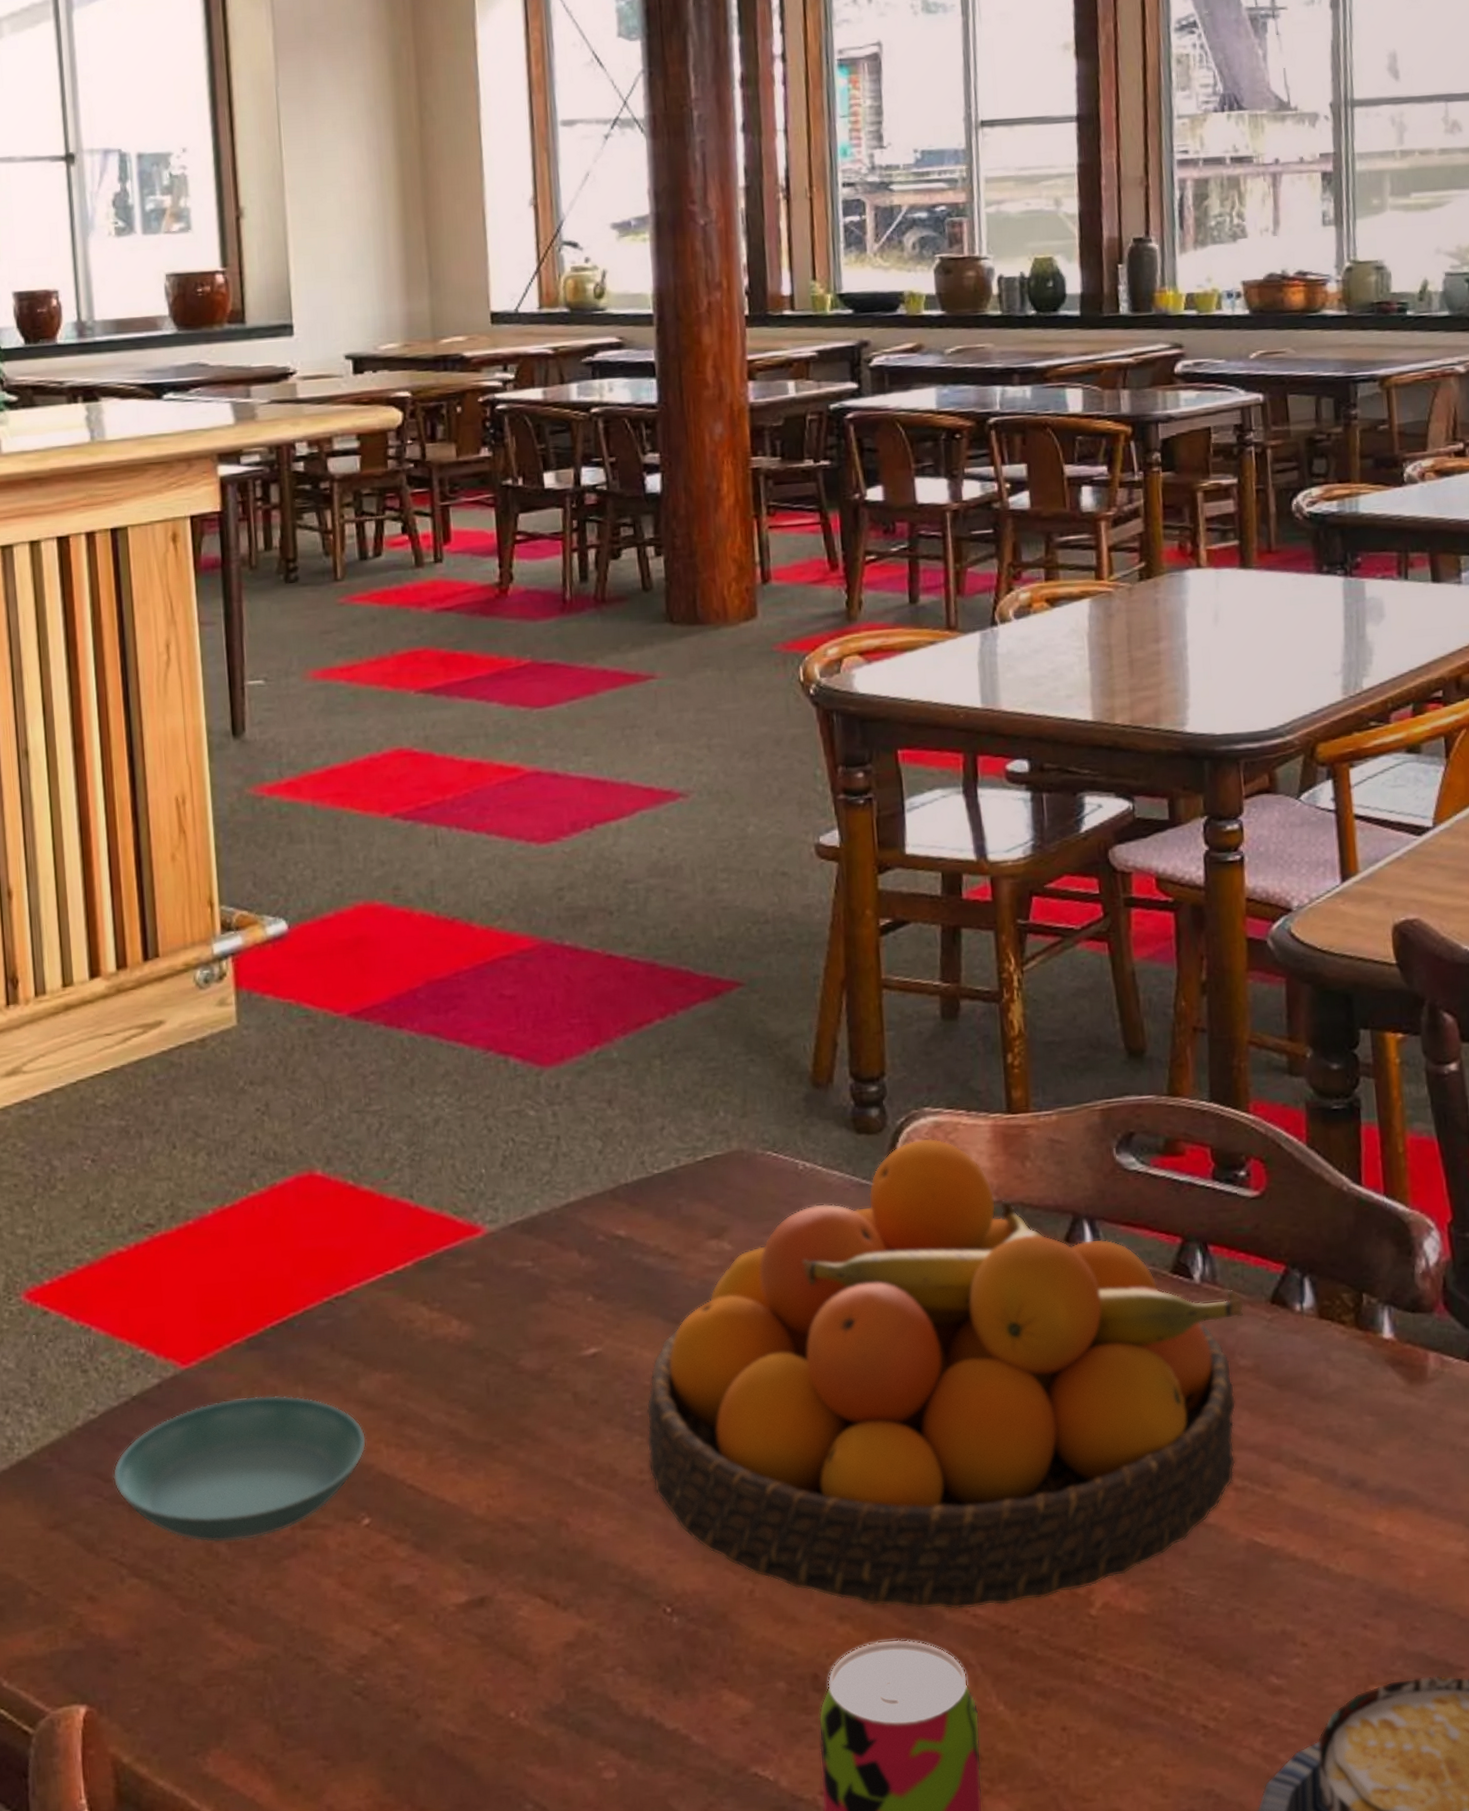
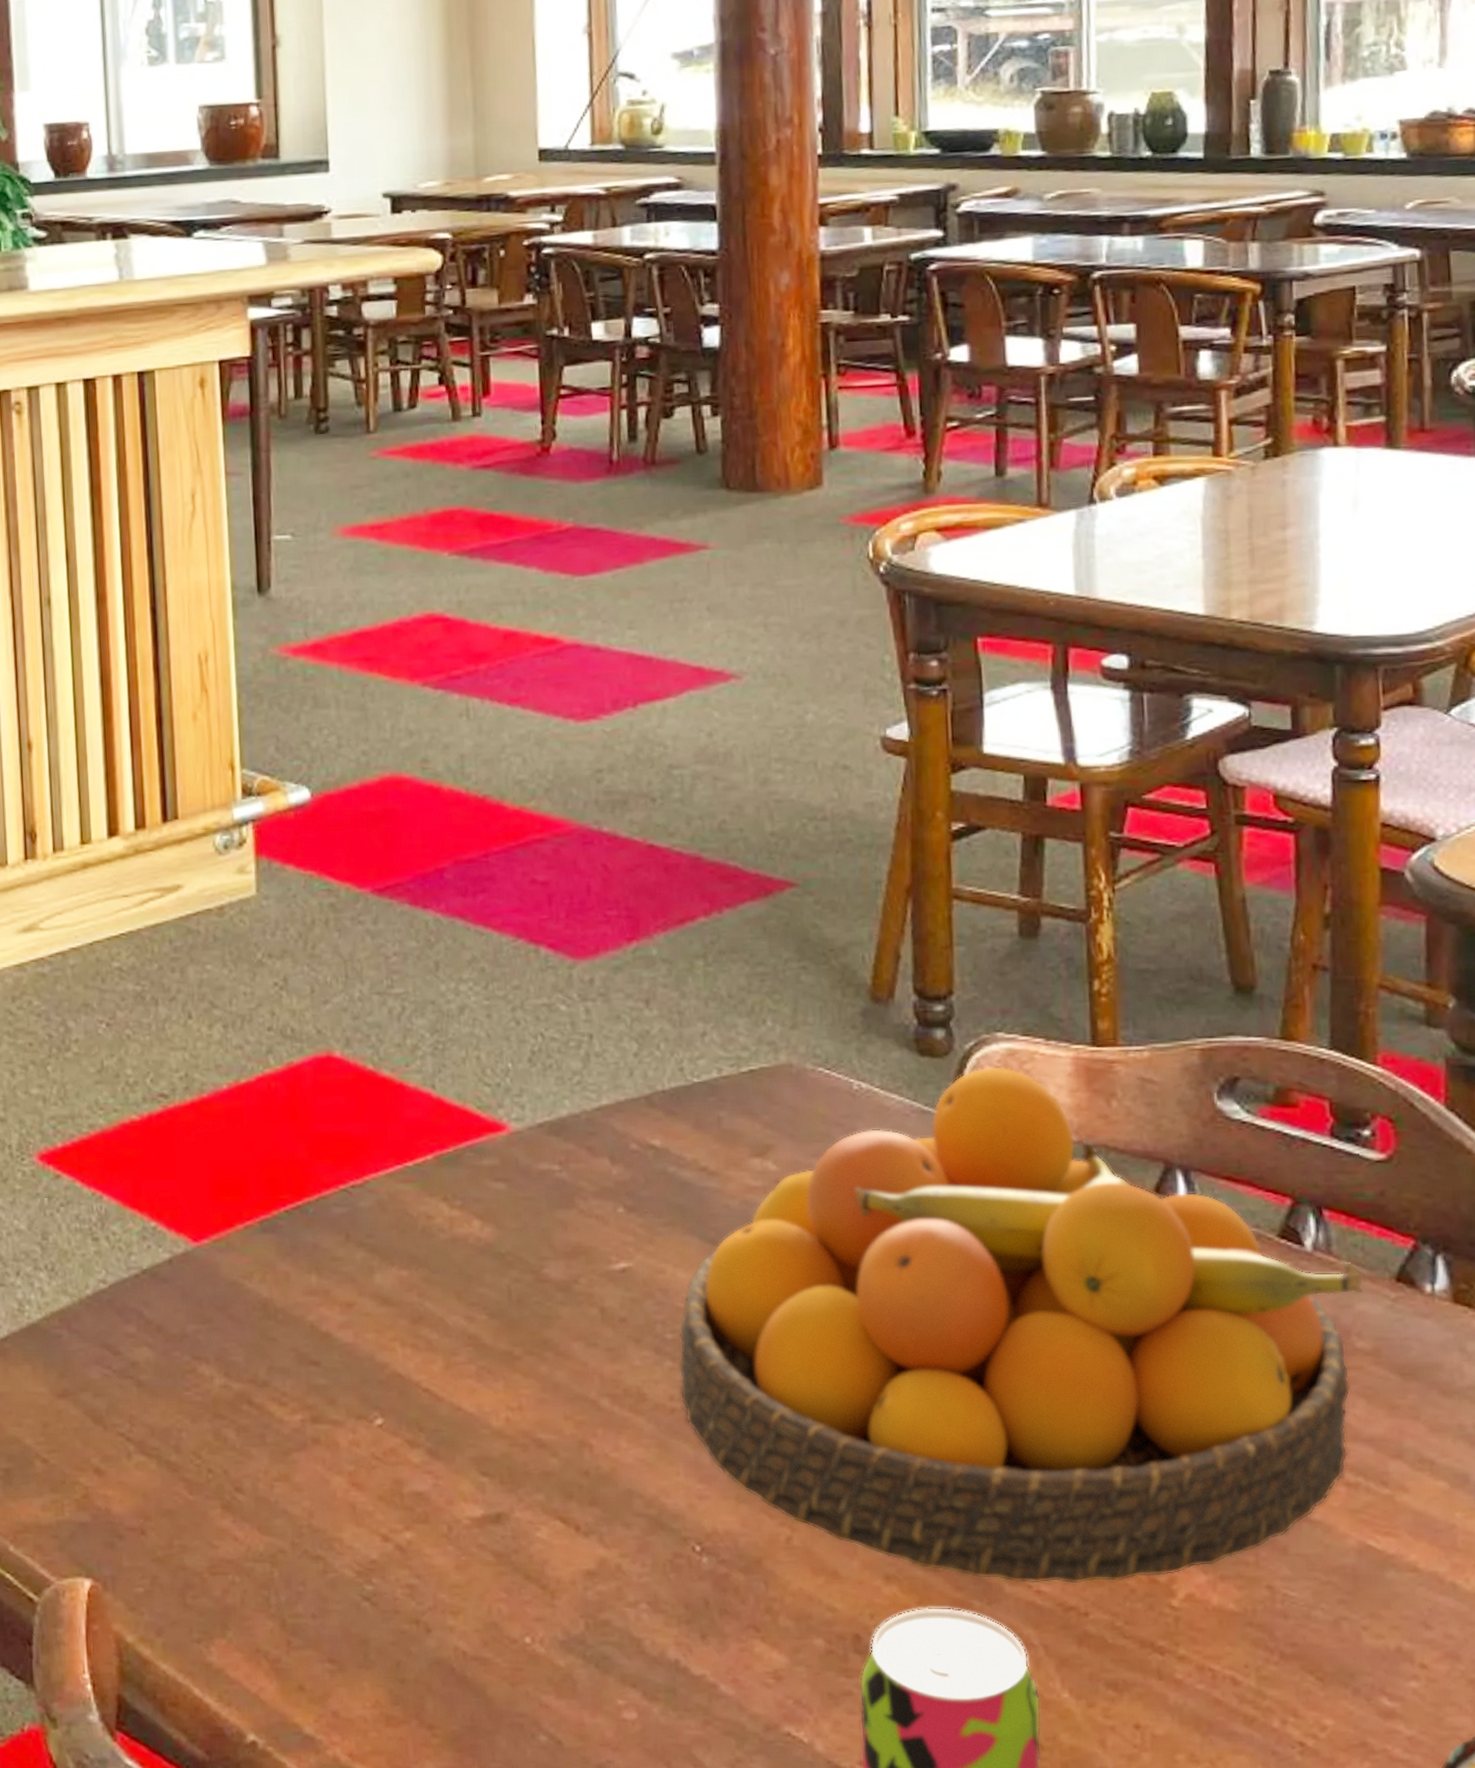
saucer: present [112,1395,367,1543] -> none [122,1281,381,1428]

